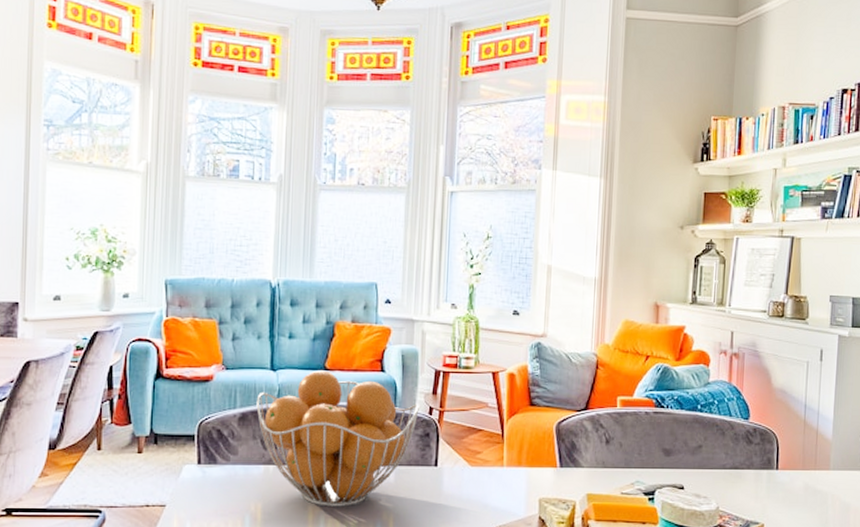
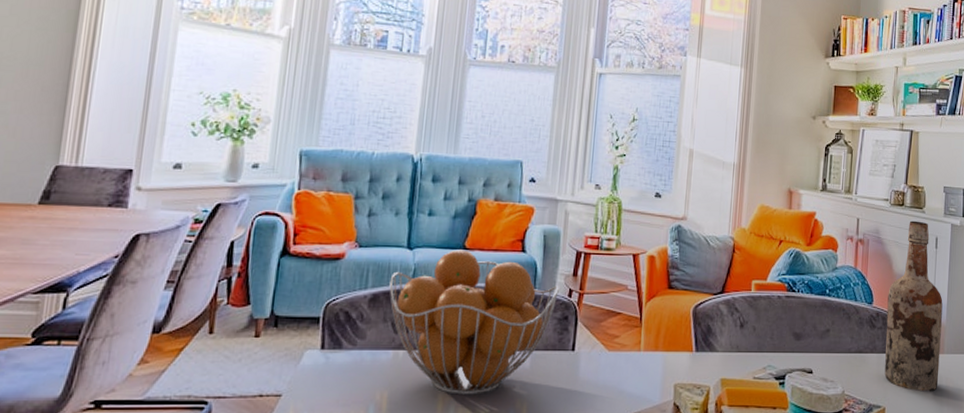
wine bottle: none [763,332,829,509] -> present [884,220,943,392]

